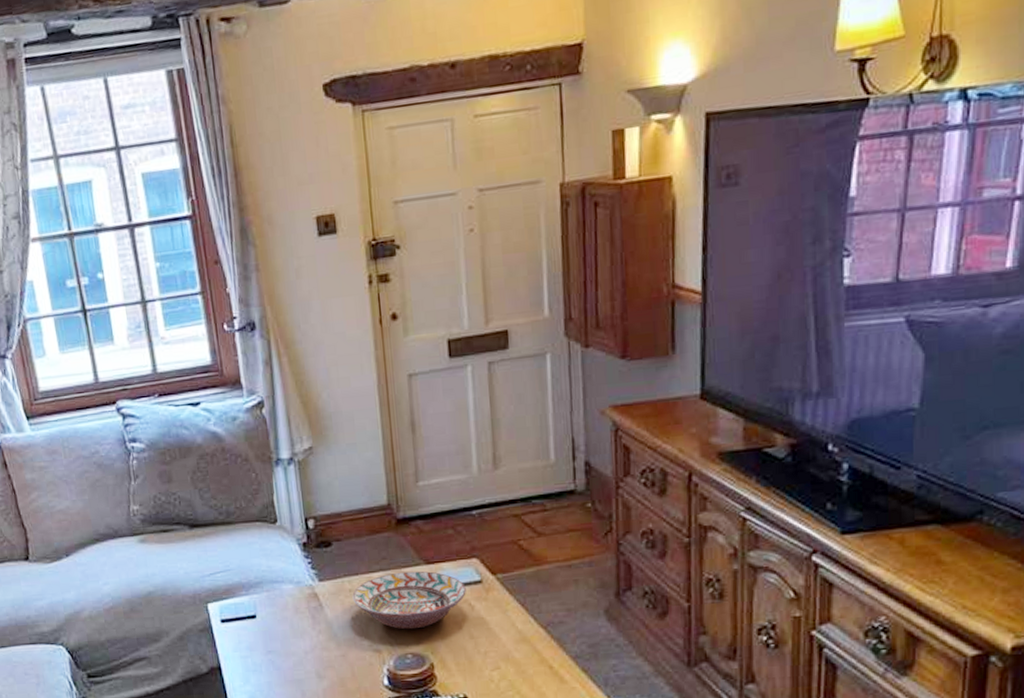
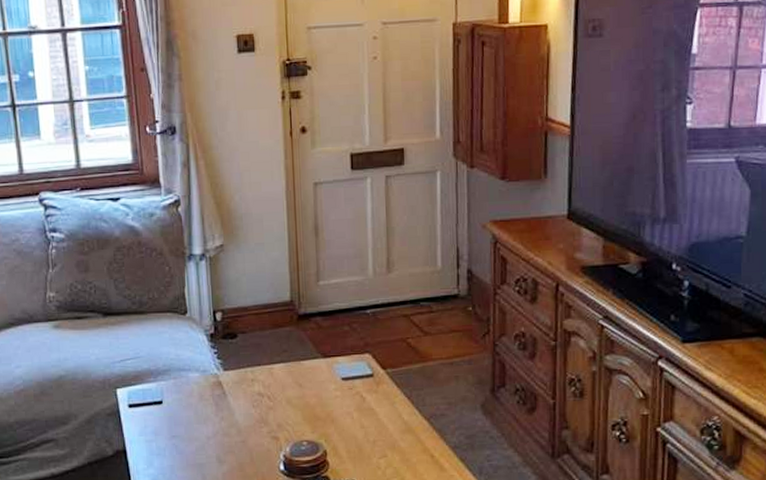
decorative bowl: present [352,571,466,630] -> none [254,363,359,418]

